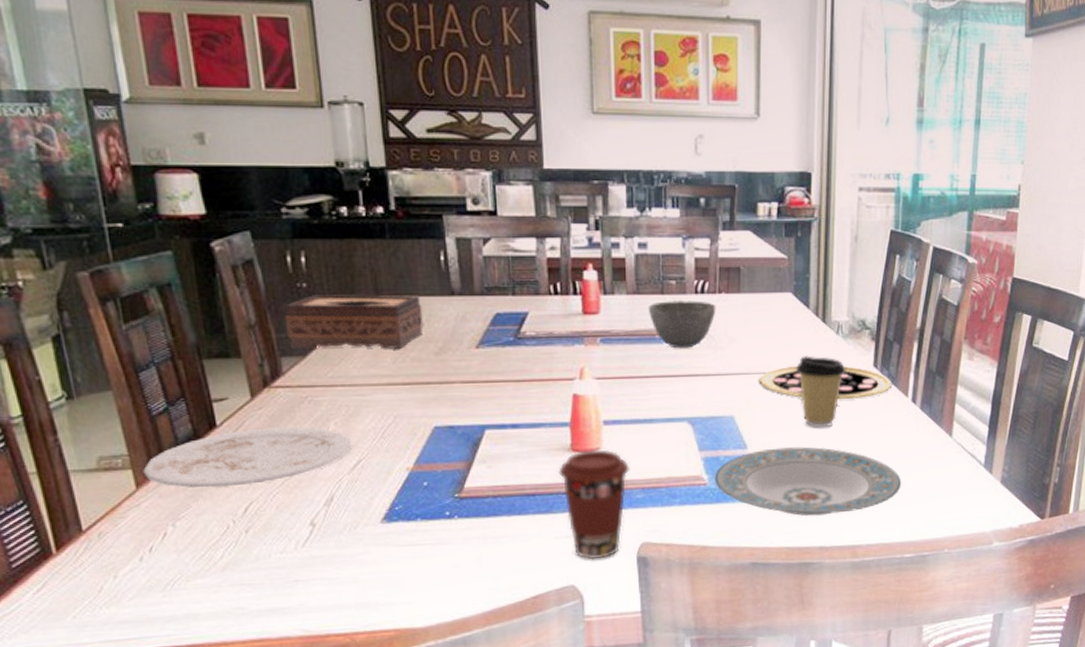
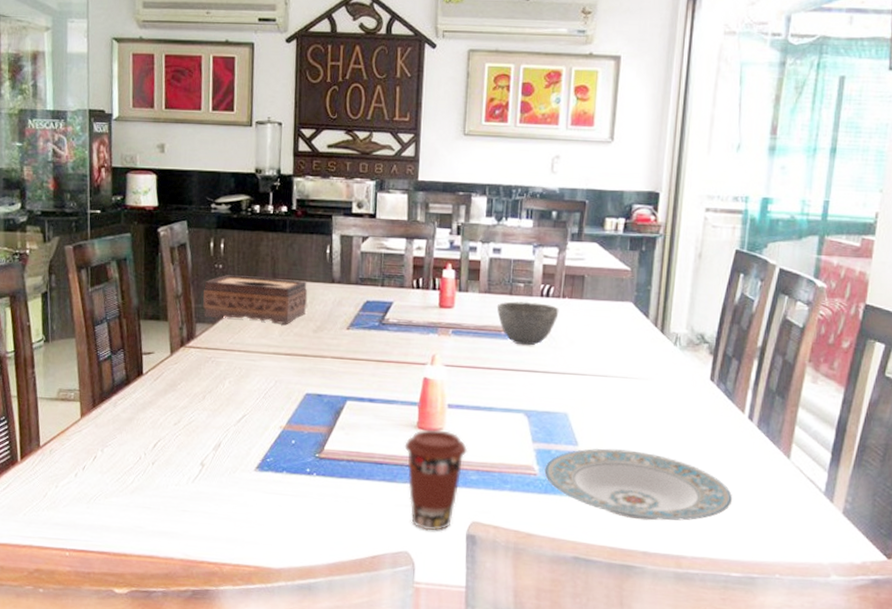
plate: present [143,426,352,489] -> none [87,379,240,425]
pizza: present [760,365,891,399] -> none [595,371,728,410]
coffee cup: present [796,356,846,428] -> none [632,363,682,435]

